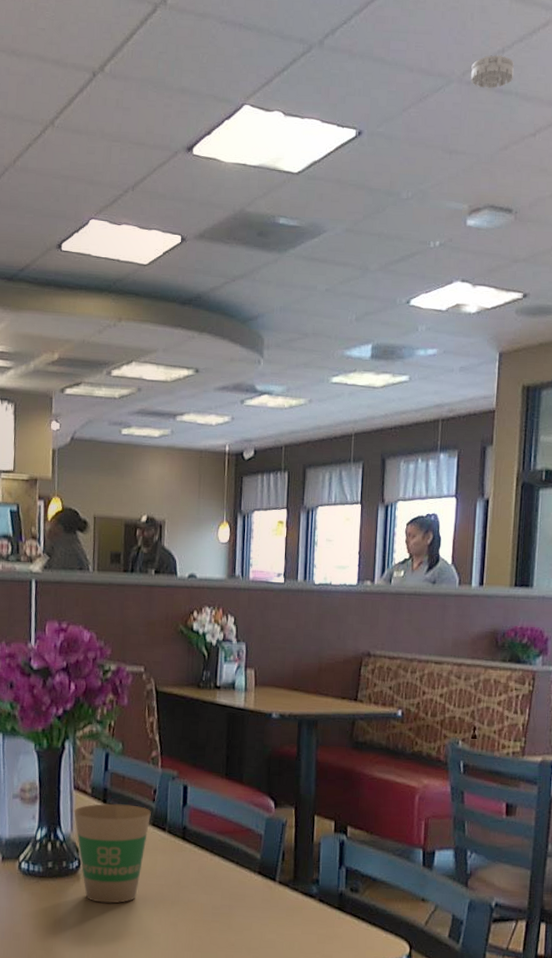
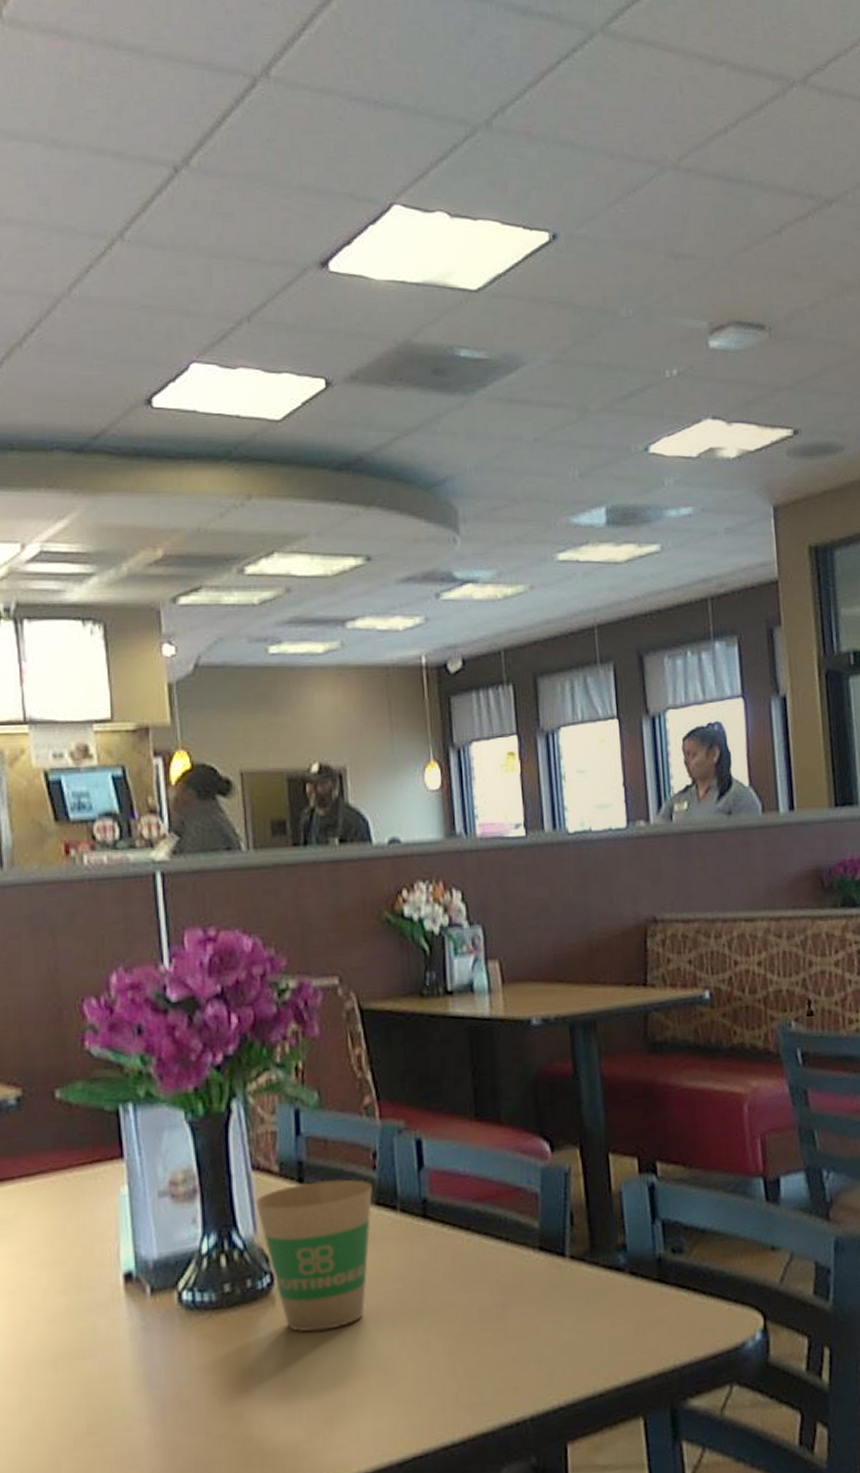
smoke detector: present [470,55,514,88] -> none [688,135,743,176]

